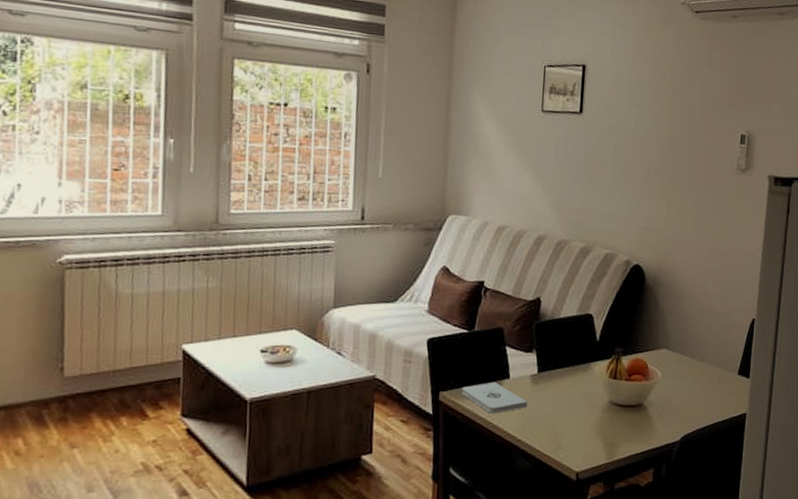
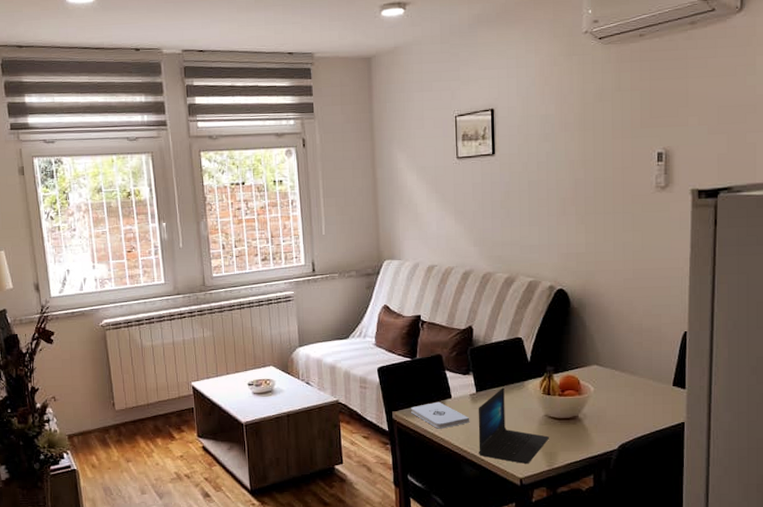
laptop: none [534,369,611,455] -> present [478,387,549,464]

